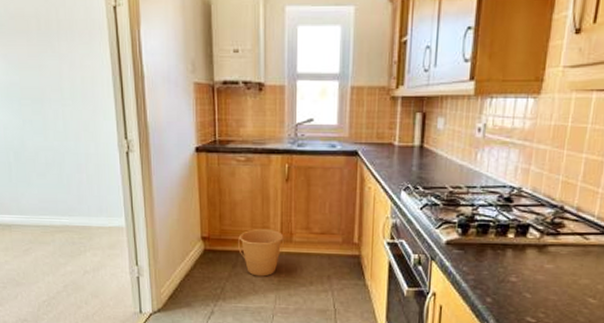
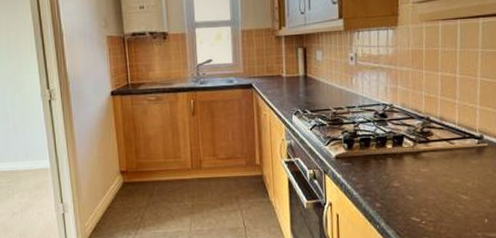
bucket: present [238,228,285,277] -> none [153,158,195,203]

